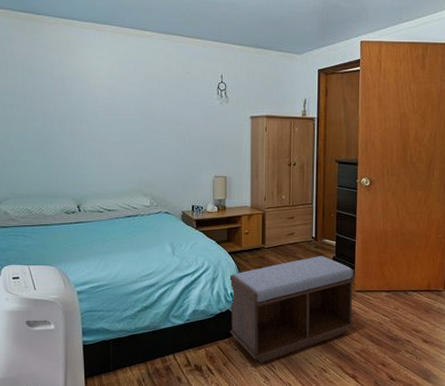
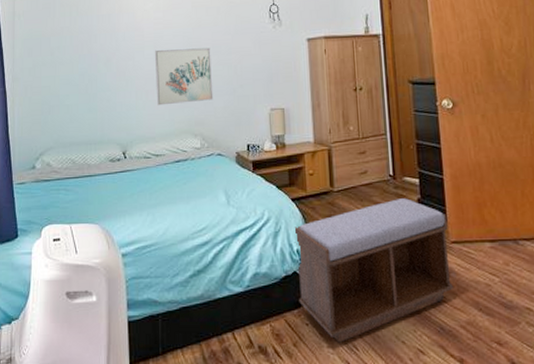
wall art: none [108,115,163,167] -> present [155,47,214,106]

